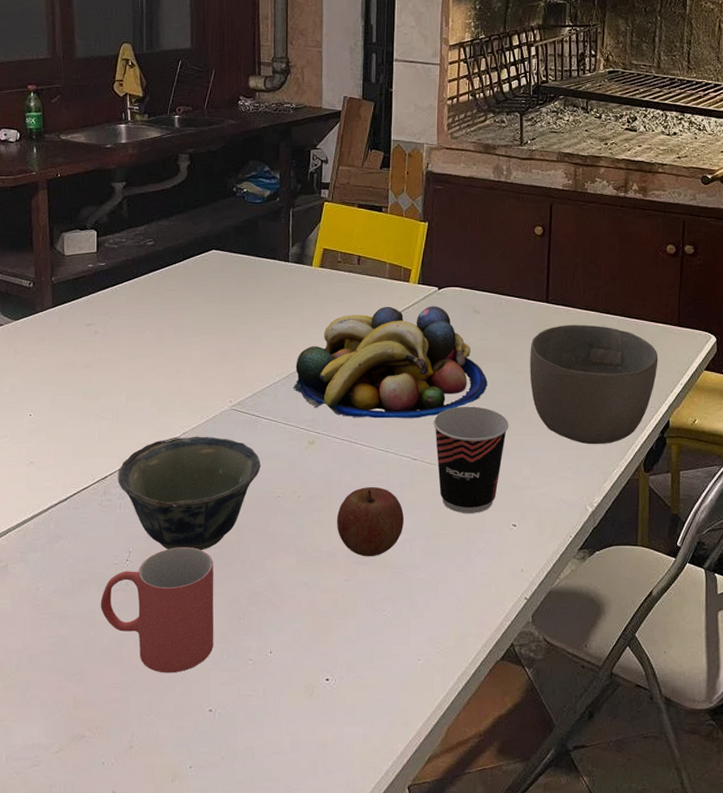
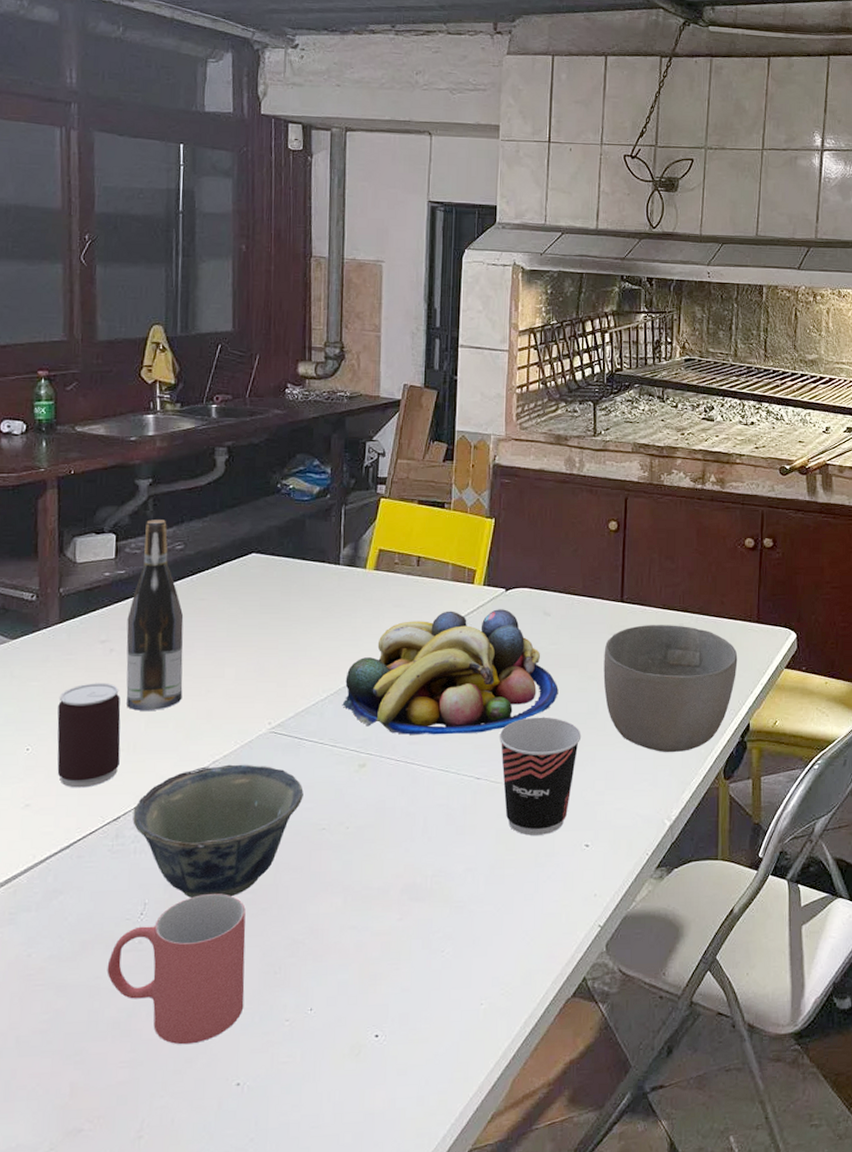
beverage can: none [53,360,106,450] -> present [57,683,121,788]
wine bottle: none [108,218,156,386] -> present [126,520,184,711]
apple: present [337,486,404,557] -> none [390,811,466,892]

